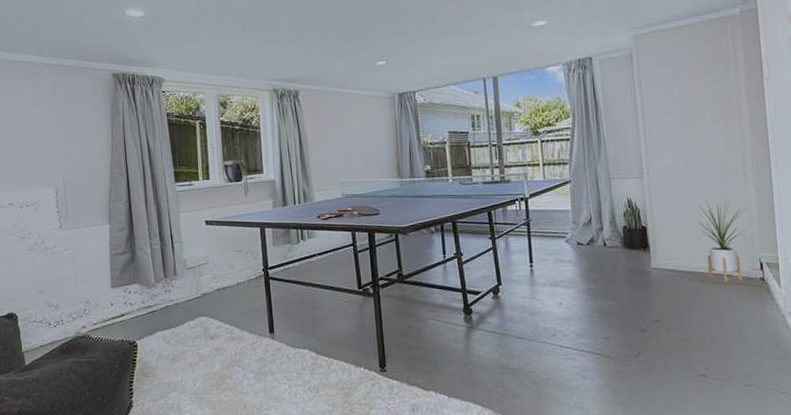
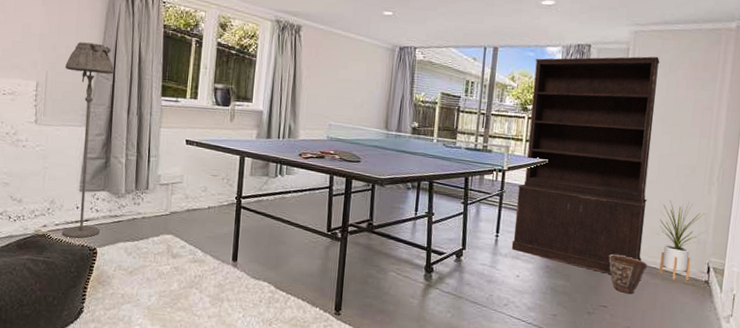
floor lamp: none [80,142,137,335] -> present [61,42,115,238]
bookcase: none [537,56,688,287] -> present [511,56,660,274]
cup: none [652,264,696,304] -> present [608,254,648,293]

